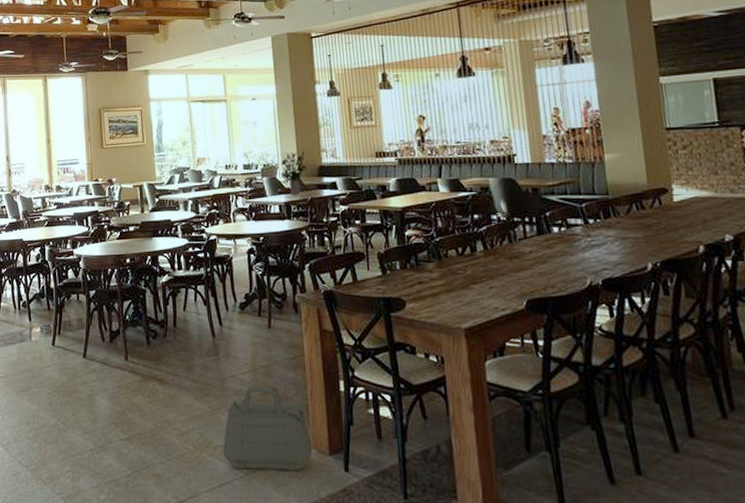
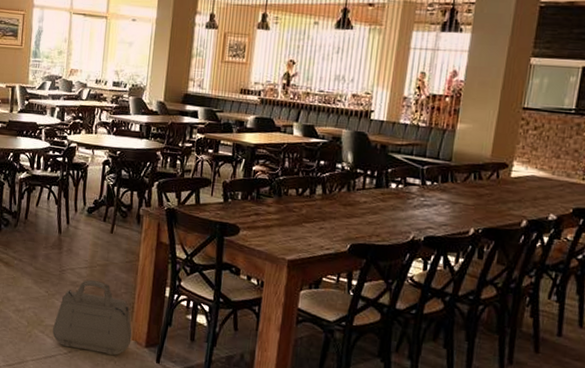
bouquet: present [279,150,308,196] -> none [146,76,174,118]

